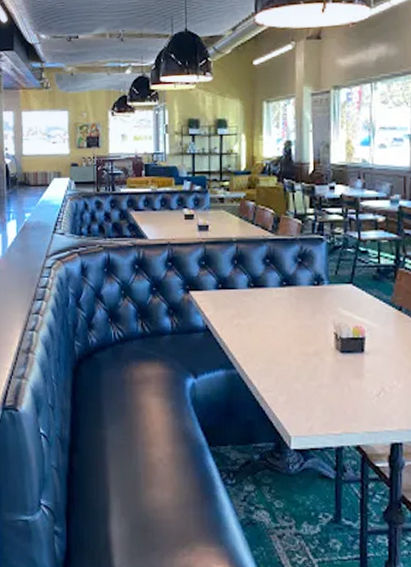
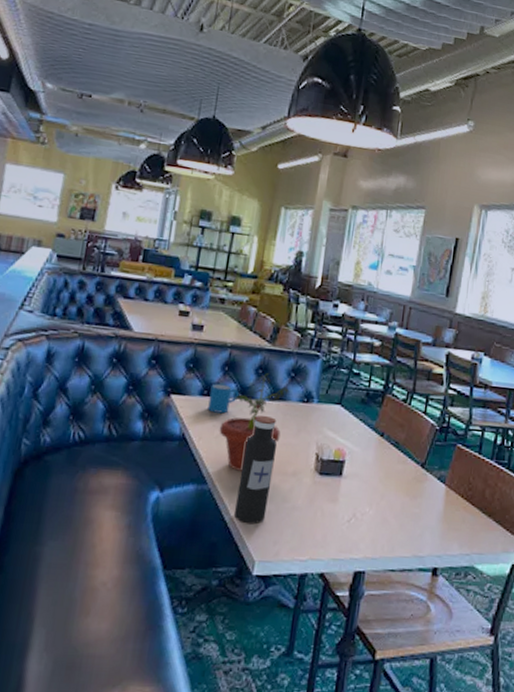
mug: none [224,276,252,304] -> present [208,383,240,414]
potted plant: none [238,262,299,355] -> present [219,373,290,471]
water bottle: none [263,301,295,402] -> present [233,415,278,524]

